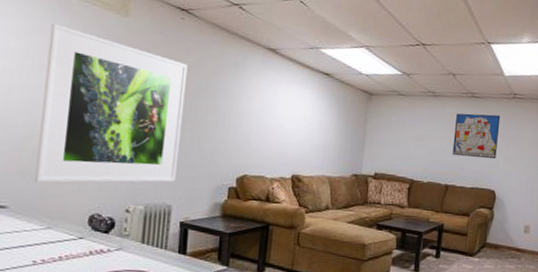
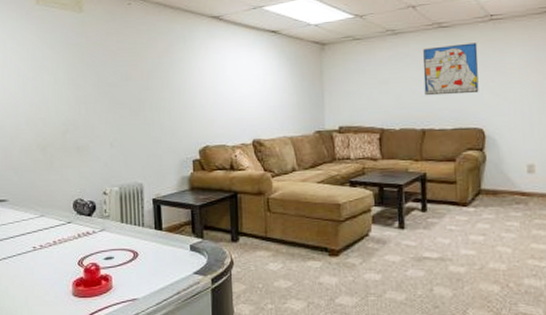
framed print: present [35,23,188,183] -> none [21,31,143,175]

